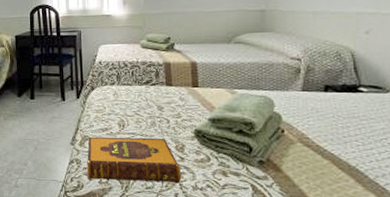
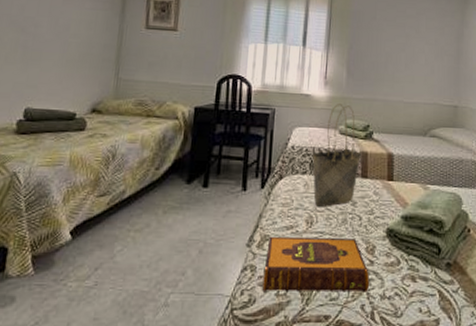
tote bag: none [119,20,165,113] -> present [312,104,362,208]

